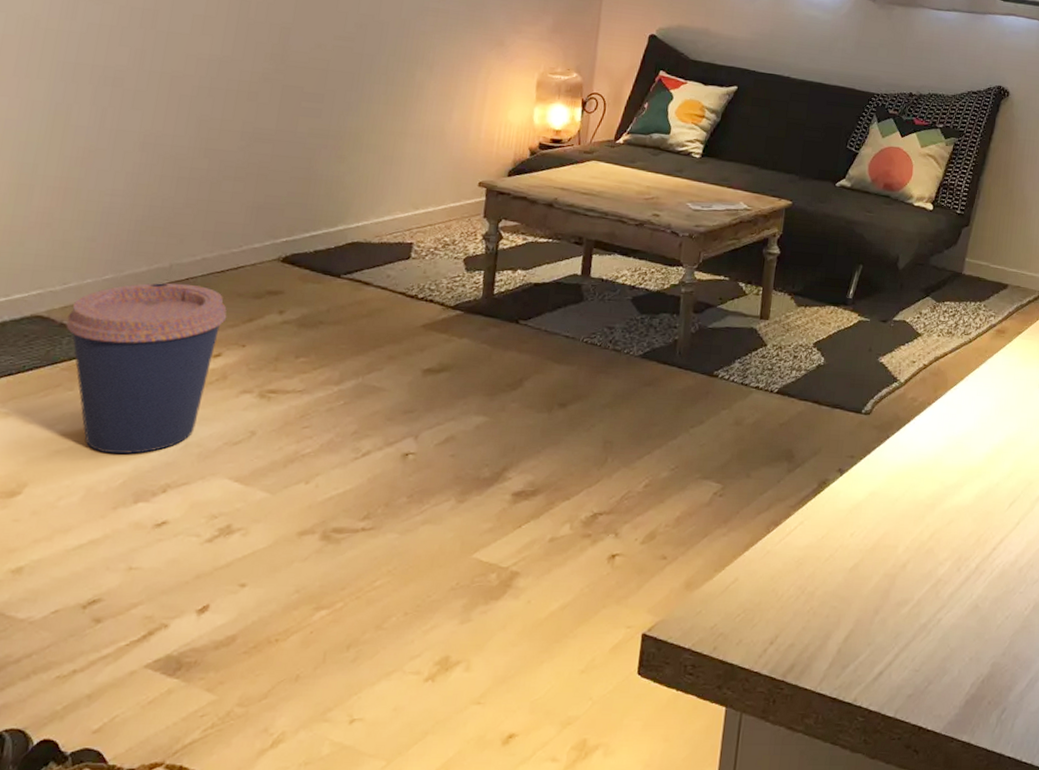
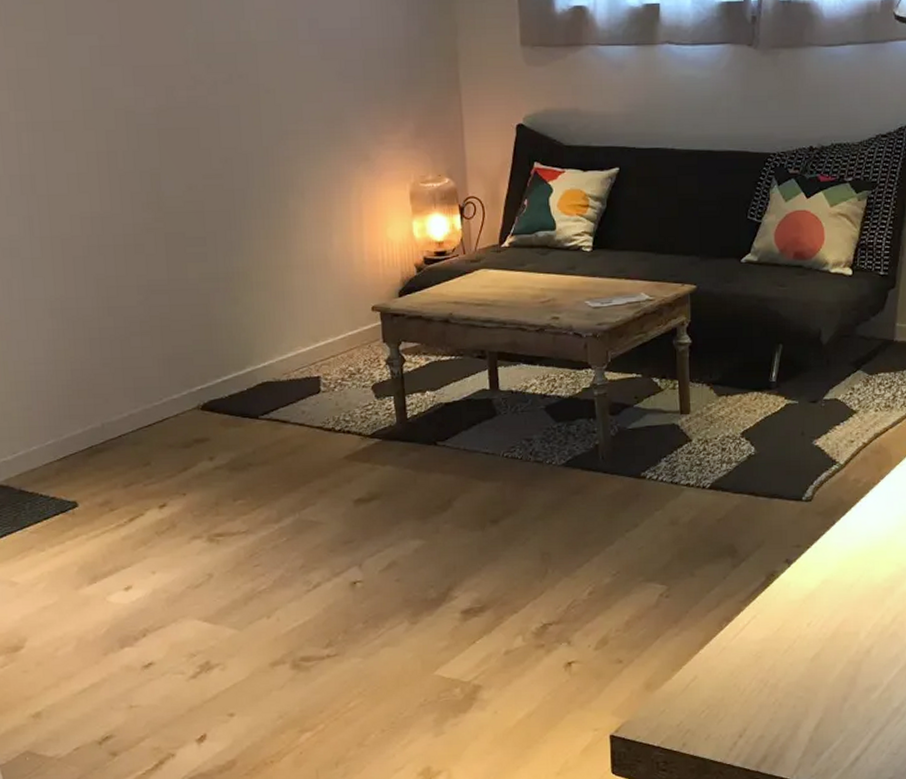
coffee cup: present [66,283,227,455] -> none [24,441,164,606]

